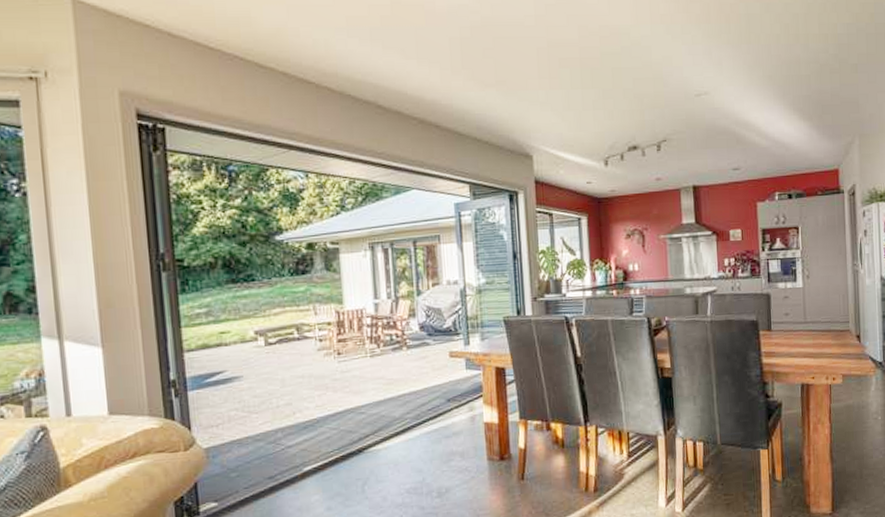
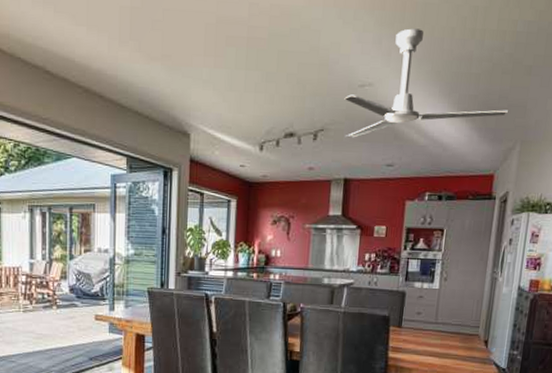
ceiling fan: none [682,38,842,146] -> present [344,28,508,138]

